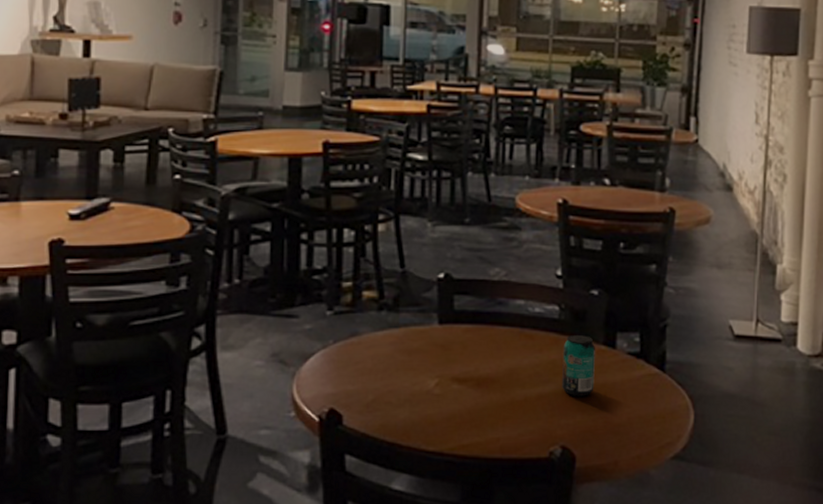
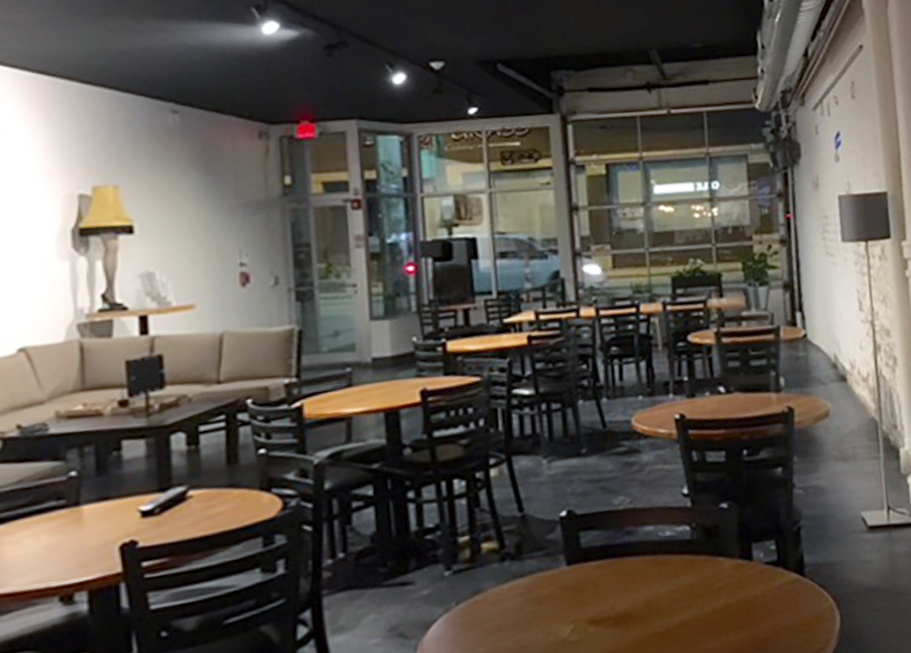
beverage can: present [562,334,596,396] -> none [699,551,737,618]

